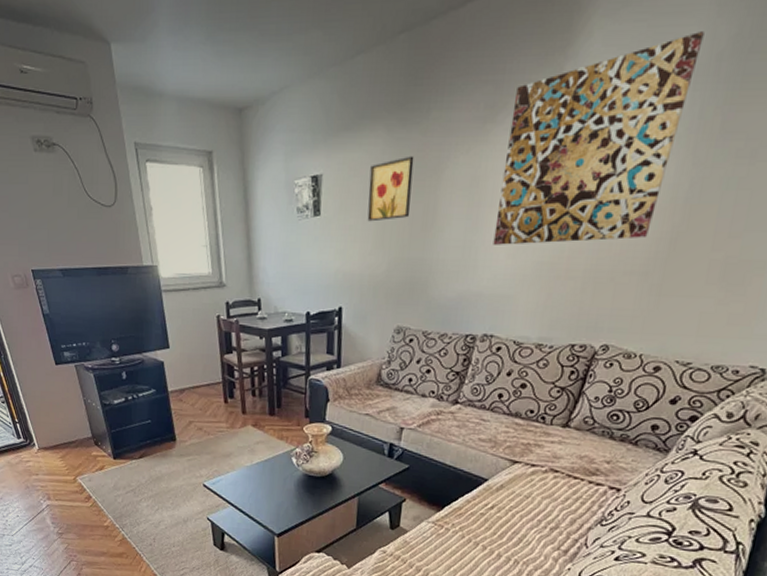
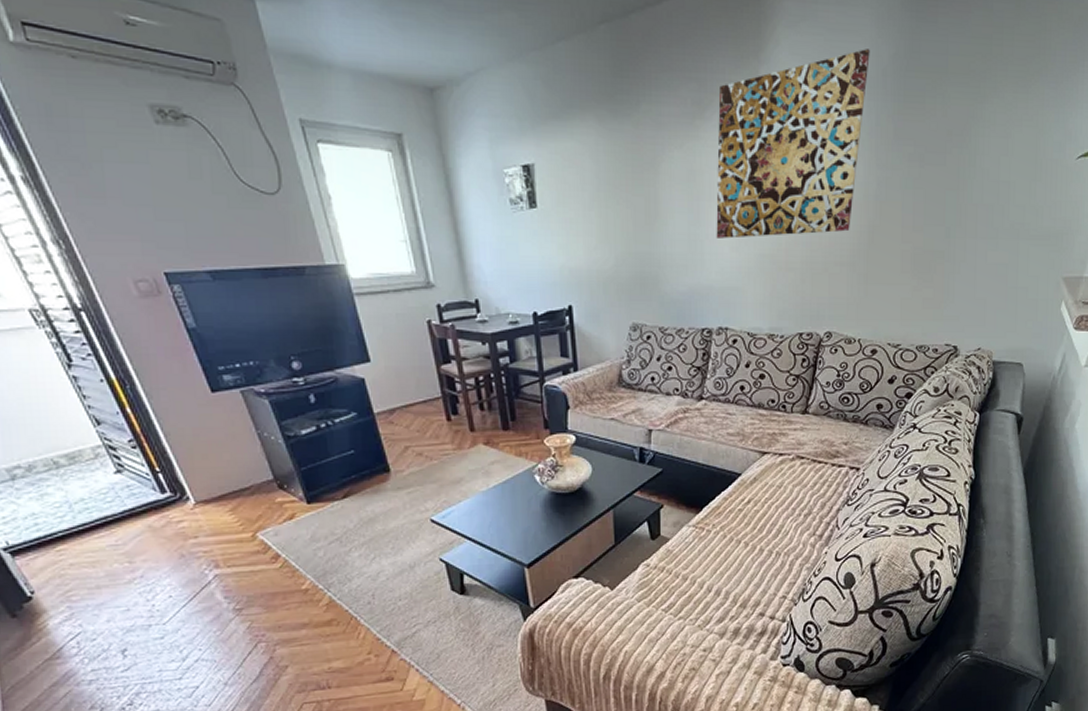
wall art: present [367,156,414,222] -> none [584,147,632,215]

